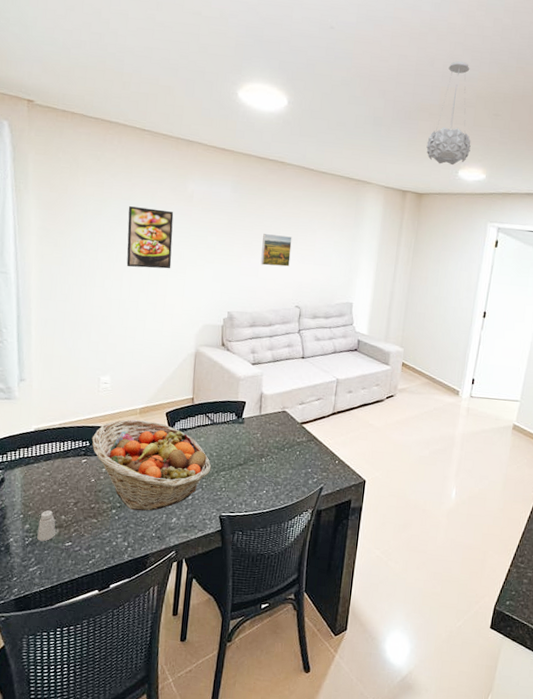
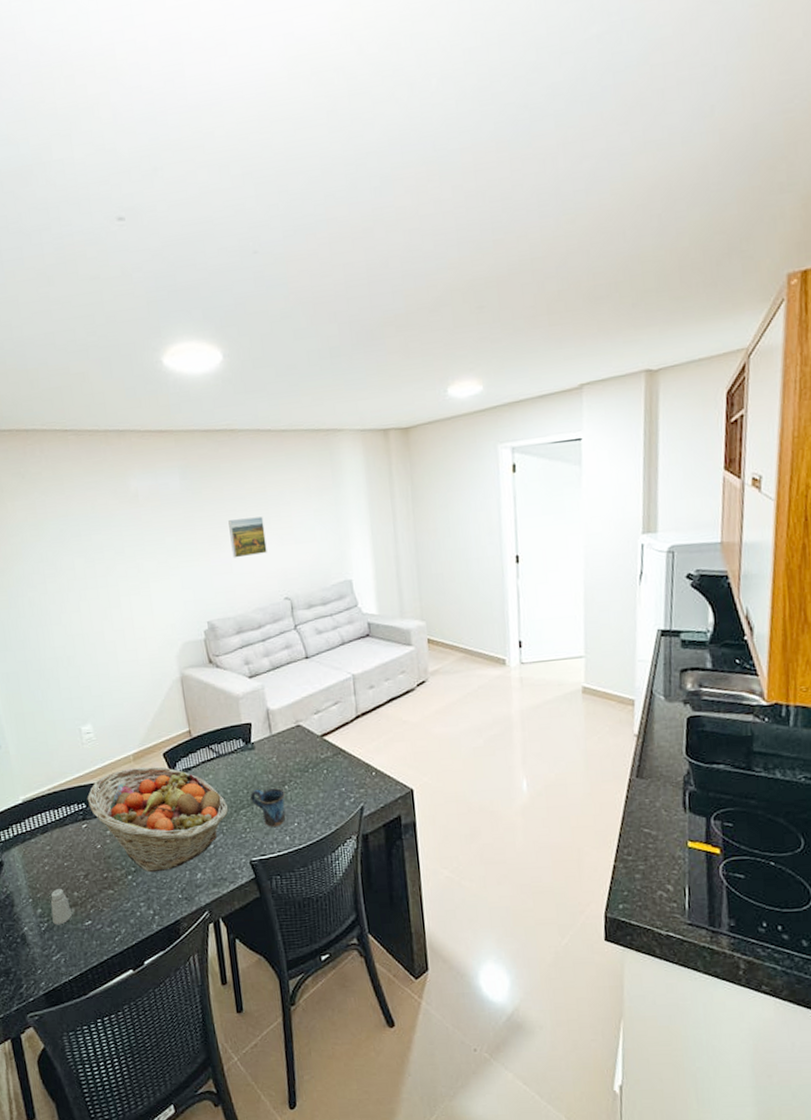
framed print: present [126,206,174,269] -> none [68,518,132,595]
mug: none [232,456,261,491] -> present [250,788,286,827]
pendant light: present [426,61,471,166] -> none [400,251,457,387]

